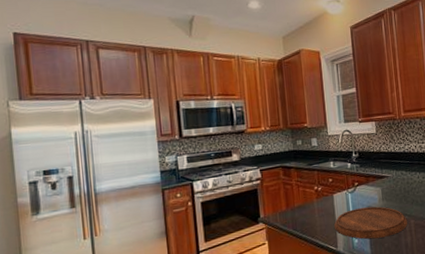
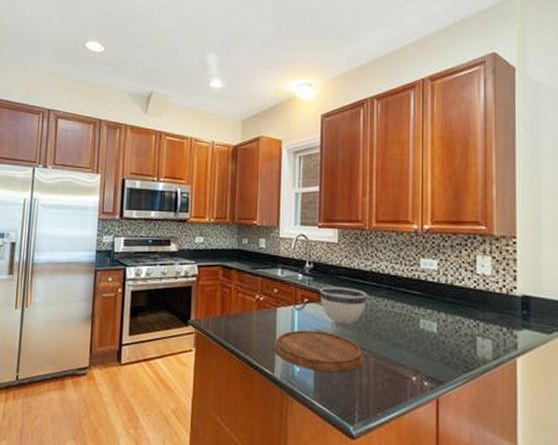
bowl: none [366,168,404,198] -> present [320,286,367,324]

